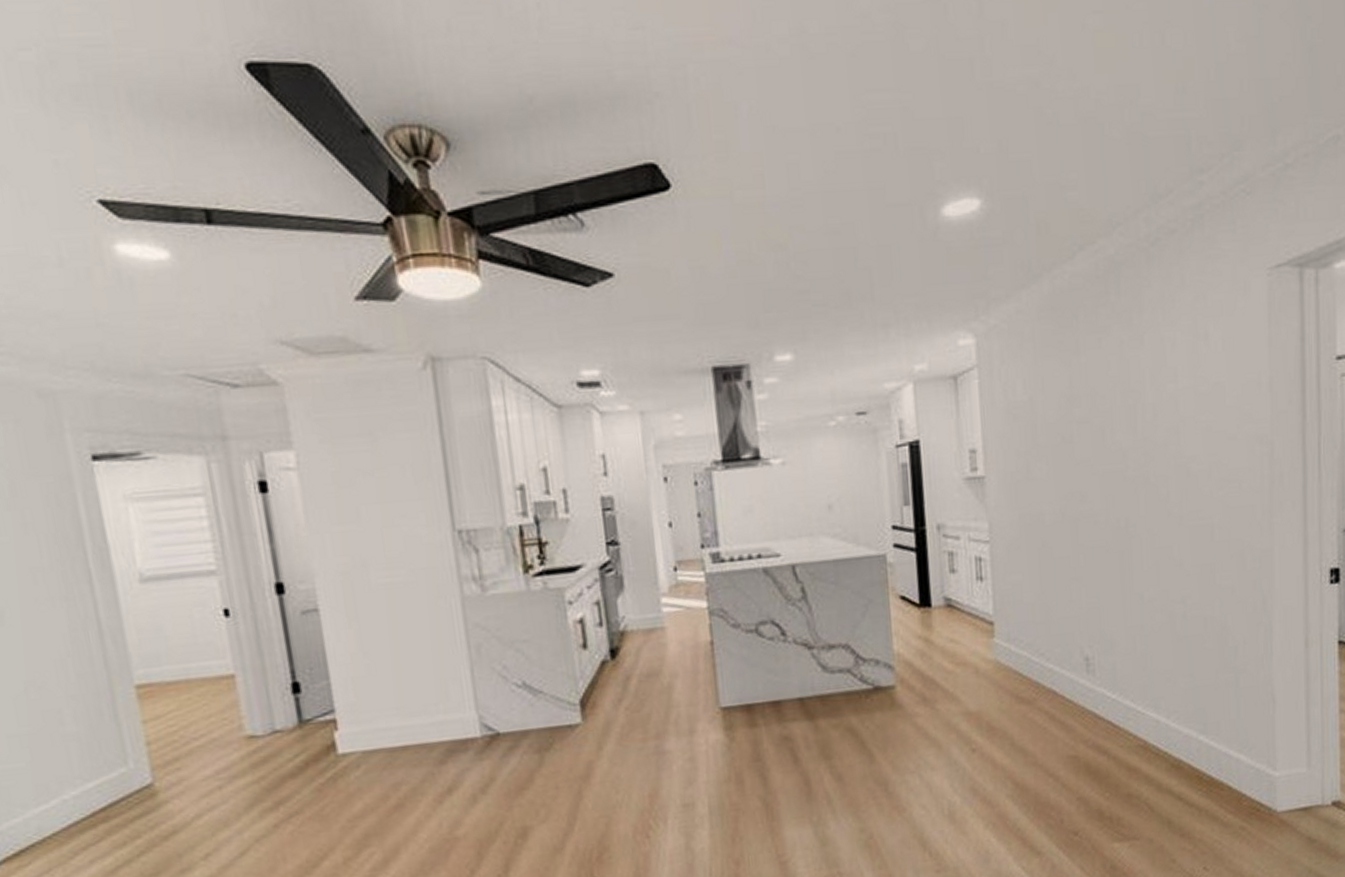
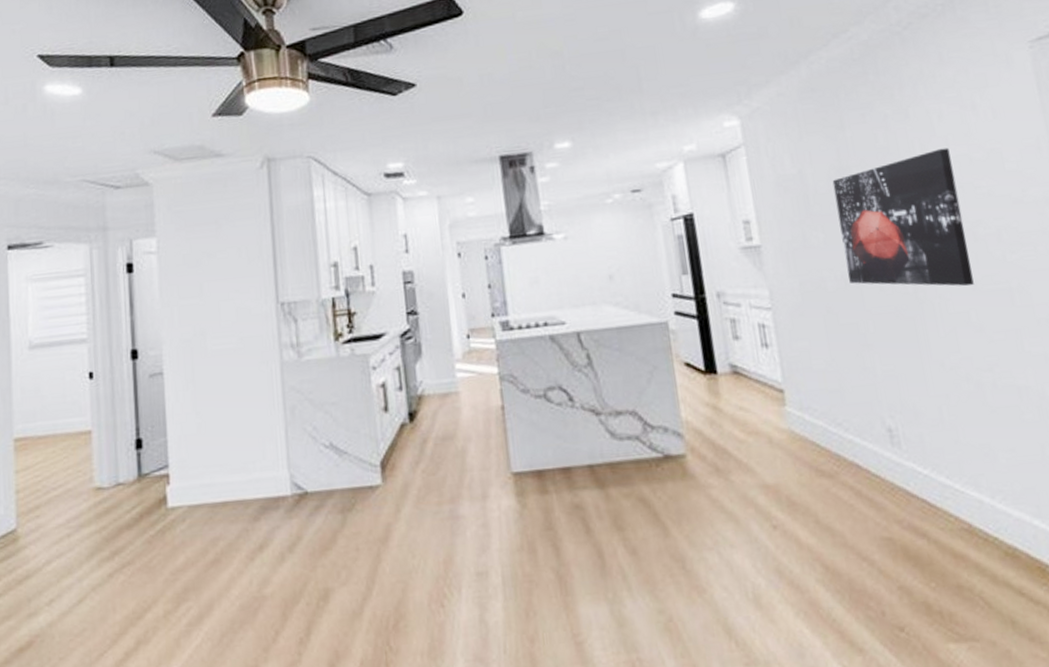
wall art: none [1061,379,1181,522] -> present [832,147,974,286]

